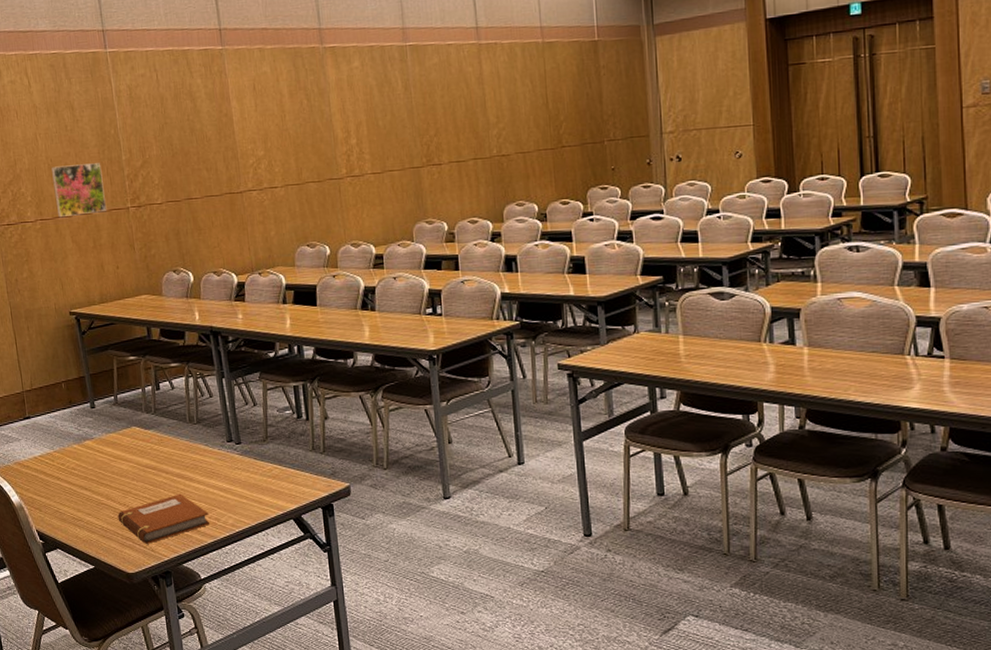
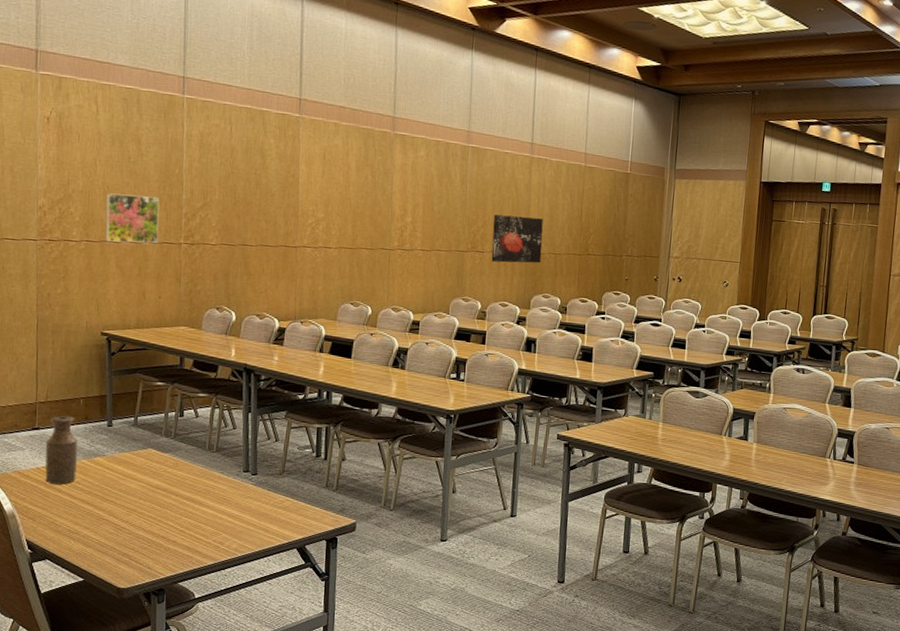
bottle: none [37,401,71,473] -> present [45,415,78,485]
notebook: present [117,493,210,544] -> none [117,516,214,561]
wall art: none [445,114,508,174] -> present [491,214,543,264]

